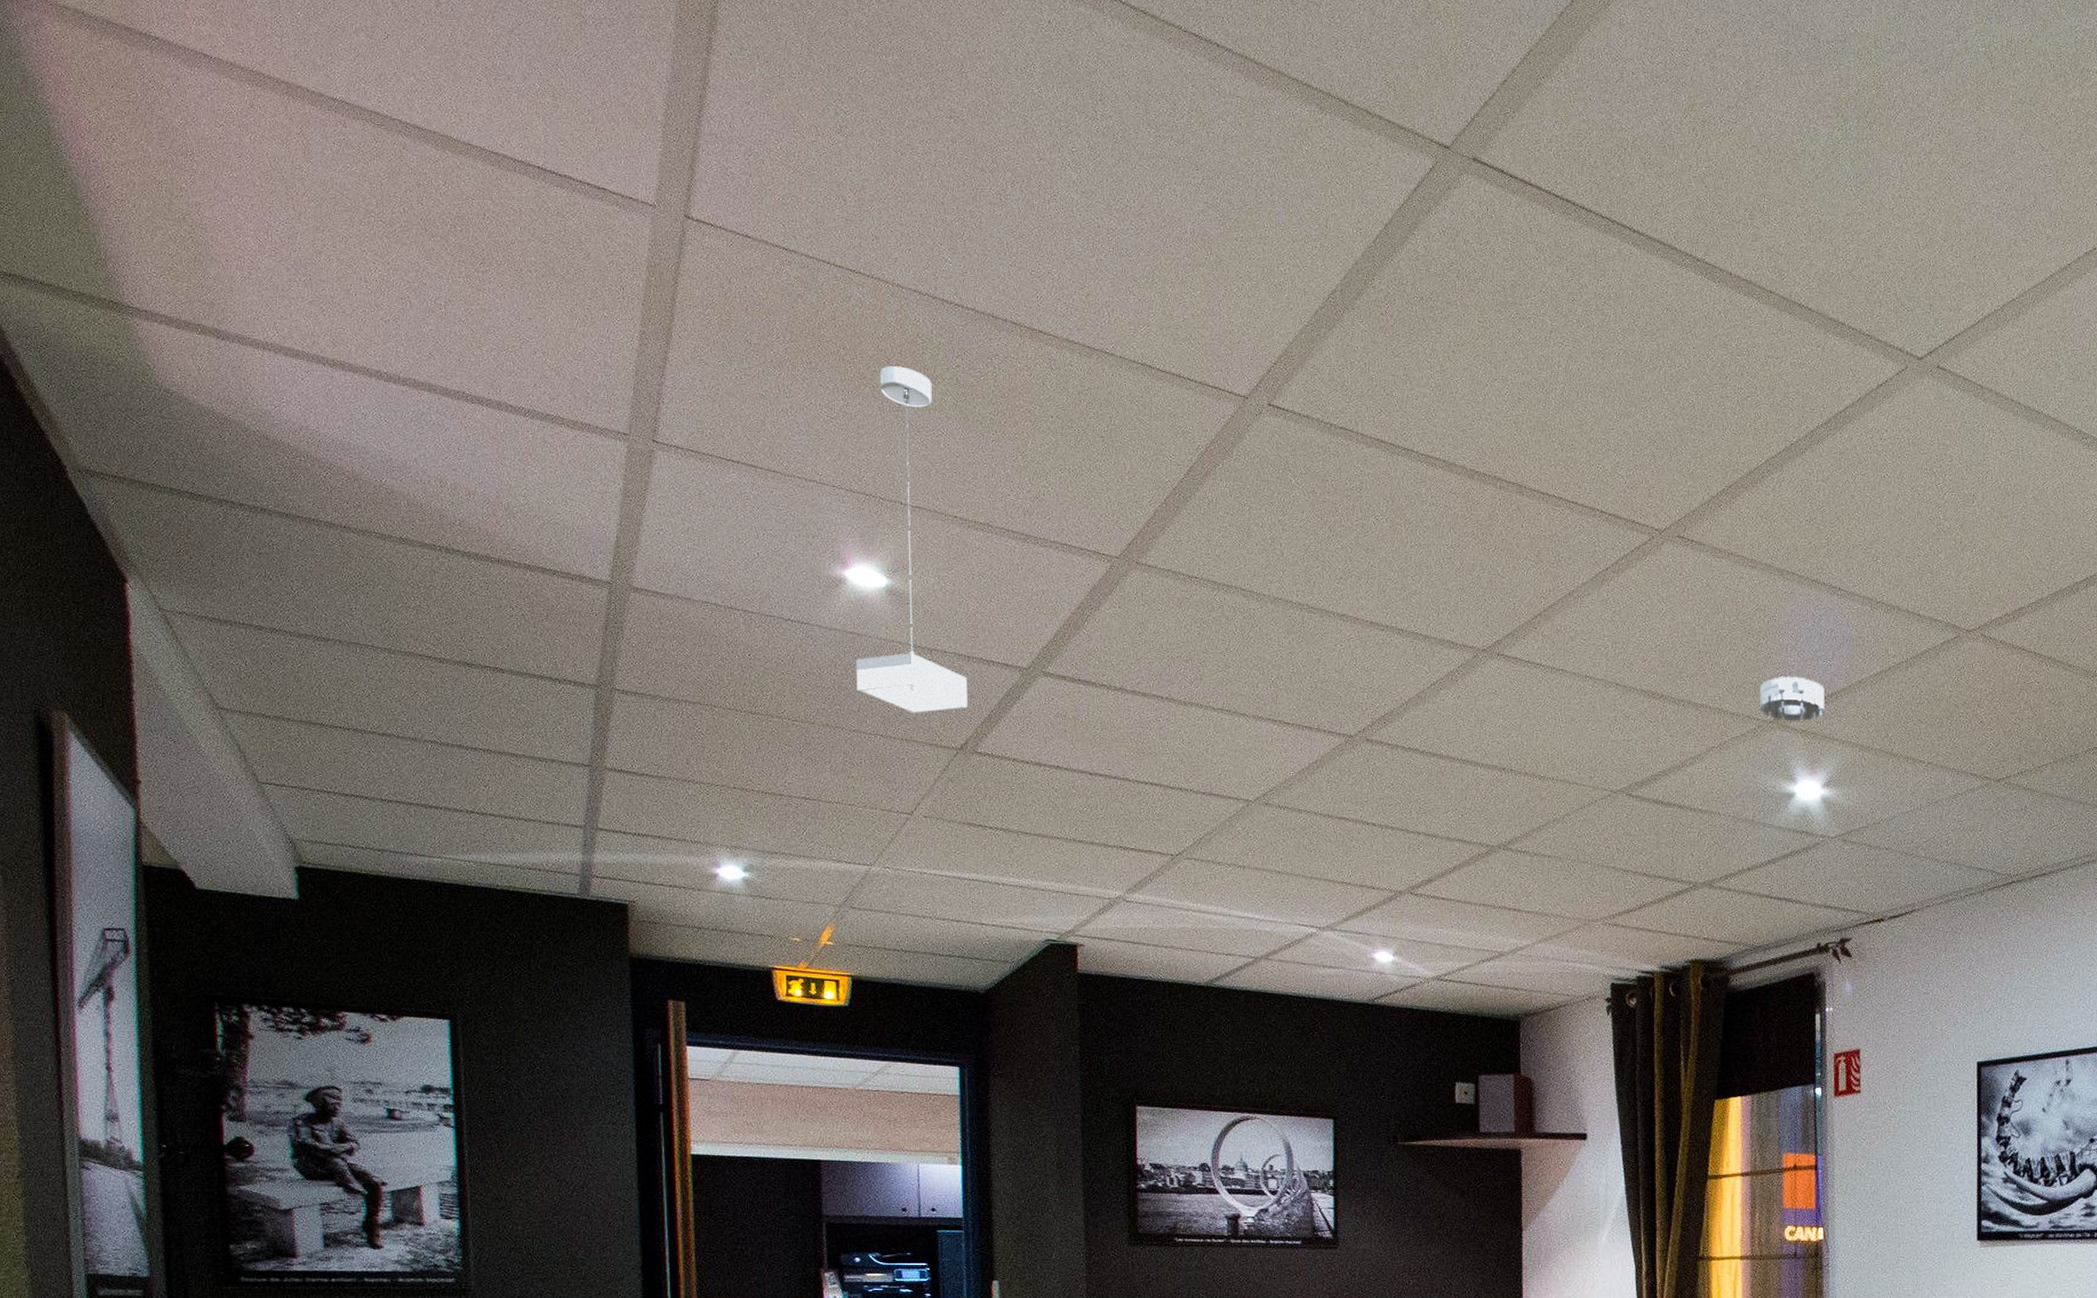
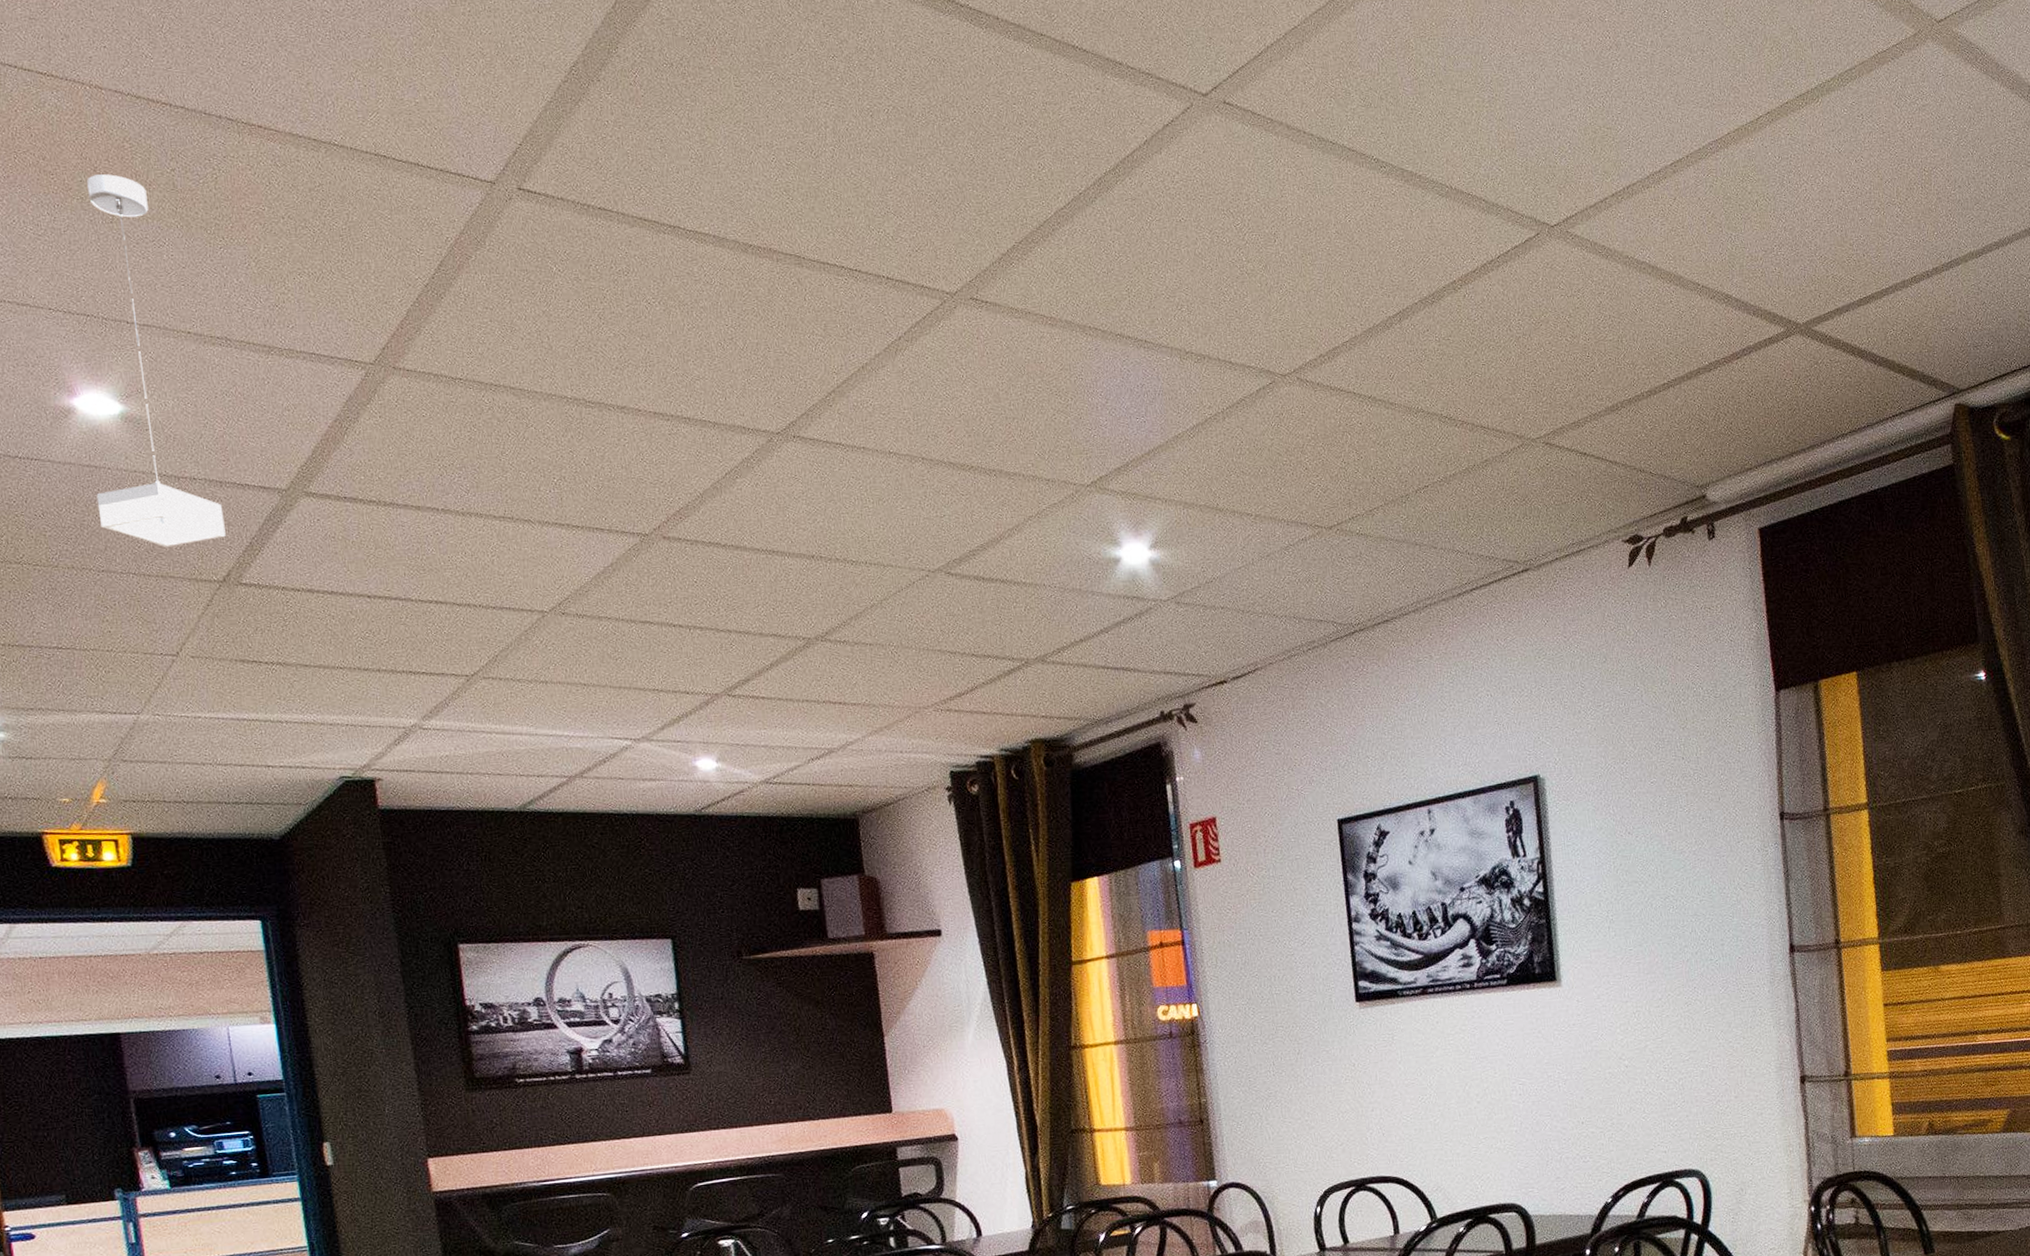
smoke detector: present [1759,675,1825,721] -> none [1073,436,1143,484]

